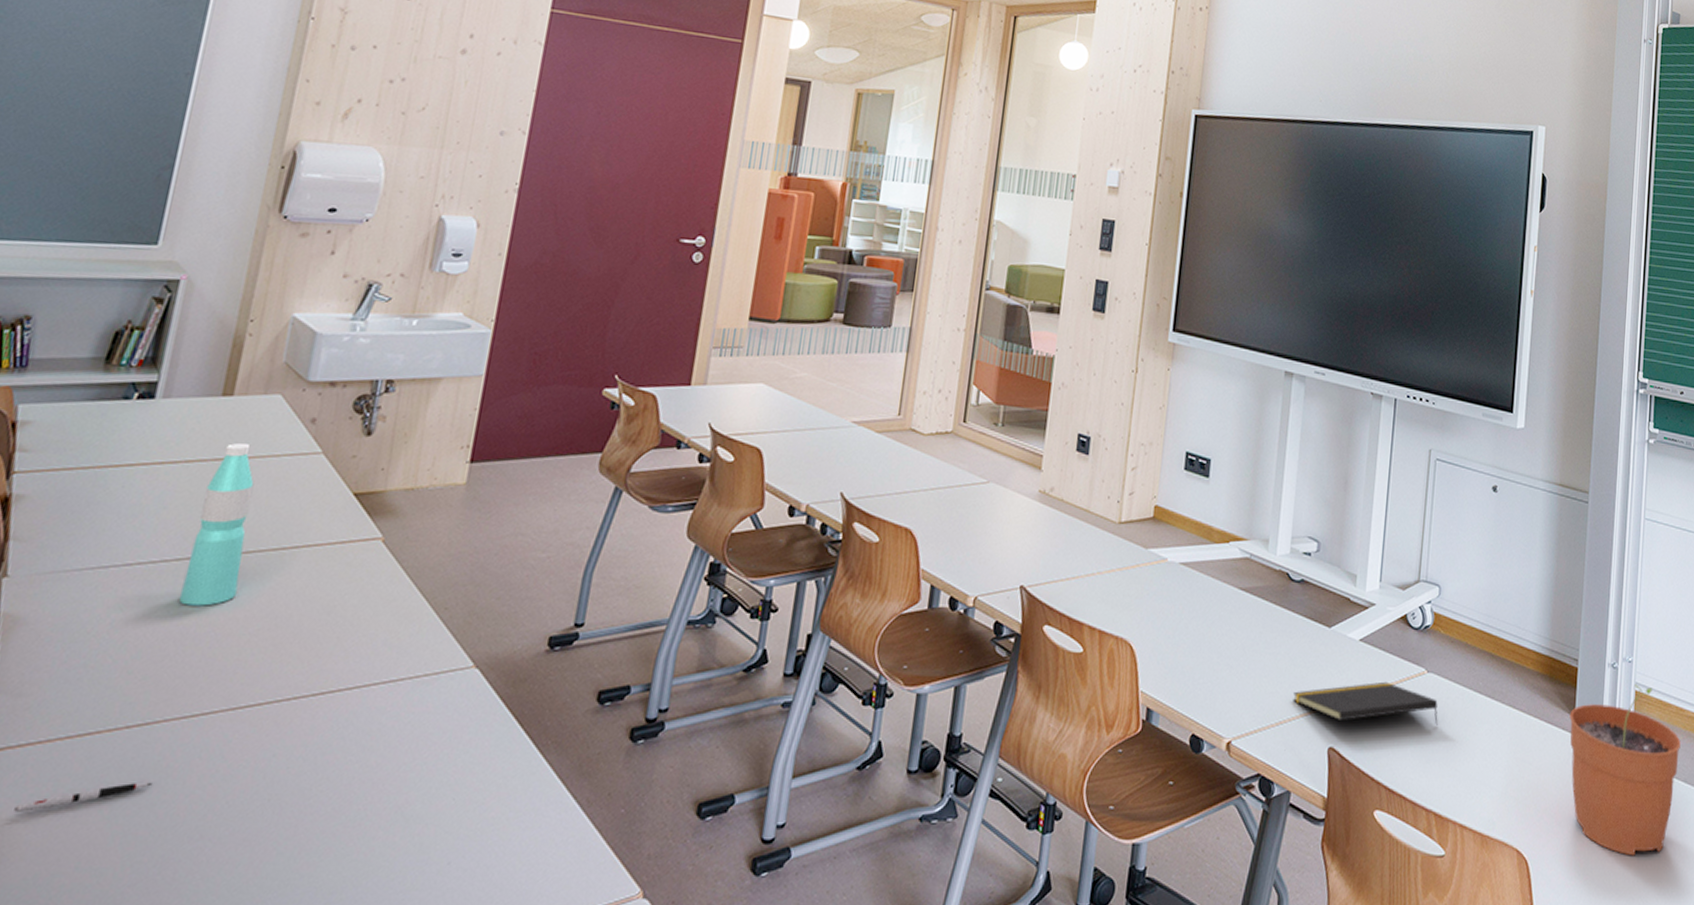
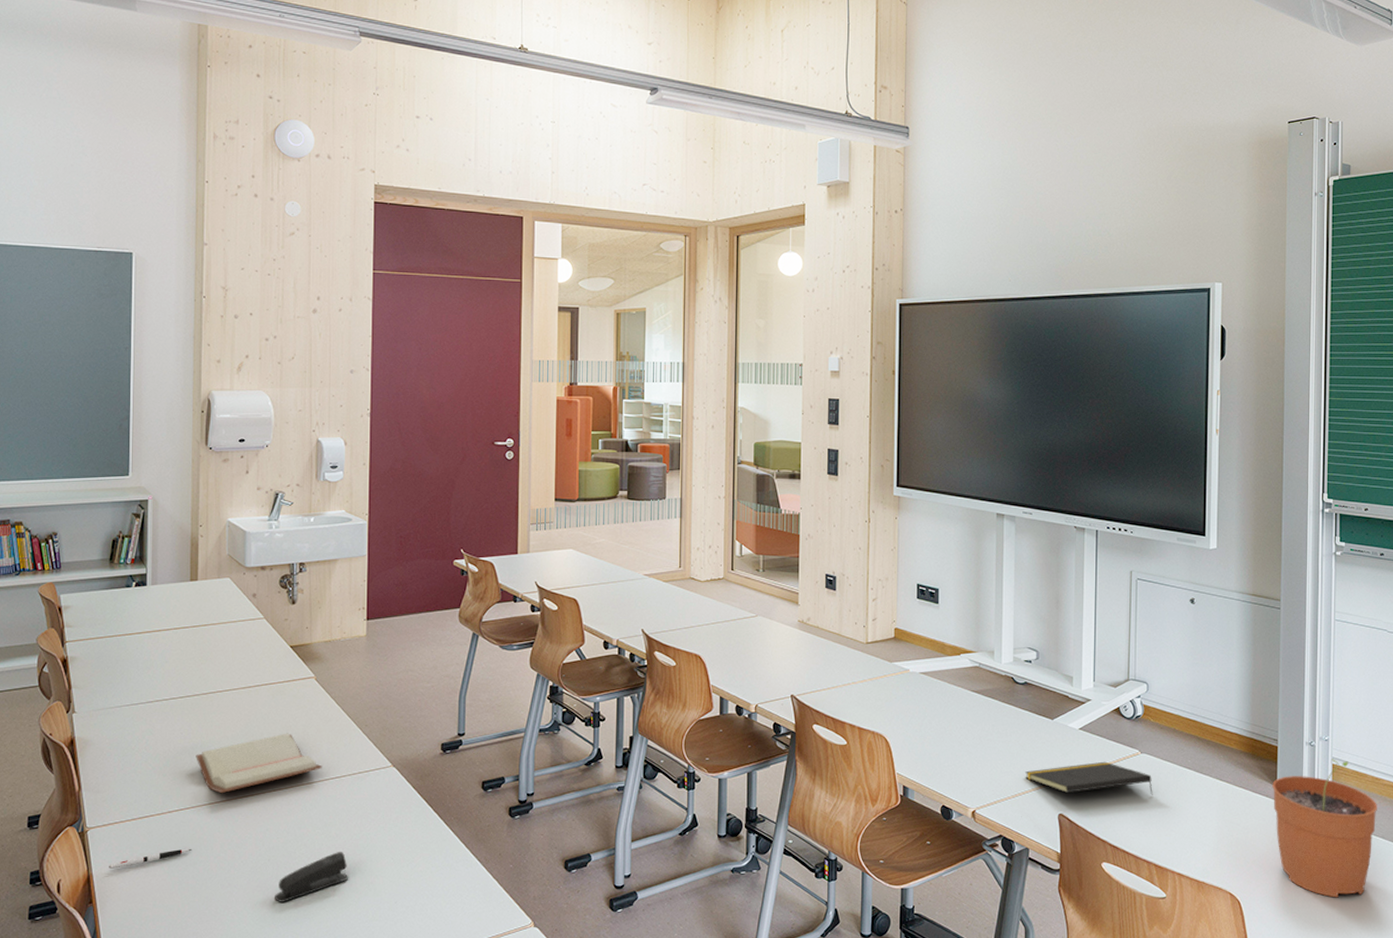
water bottle: present [178,442,254,606] -> none [186,613,224,729]
paperback book: none [183,615,372,700] -> present [196,733,322,793]
stapler: none [267,789,386,863] -> present [275,852,348,902]

